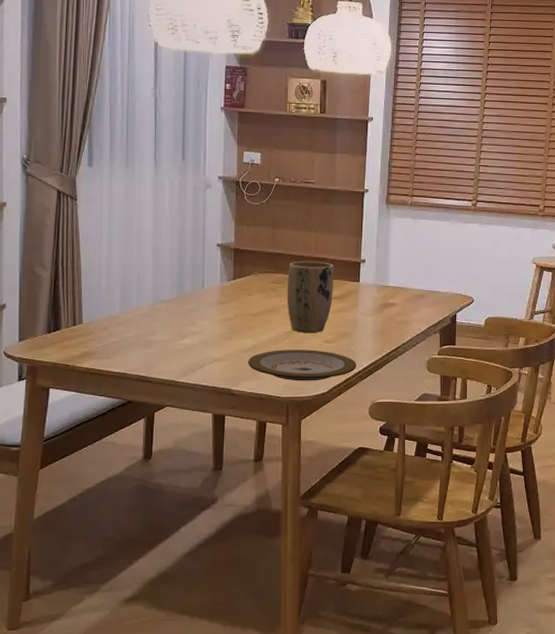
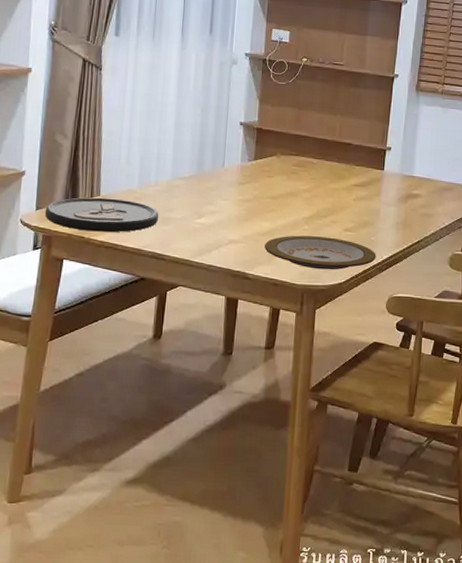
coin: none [28,325,142,359] -> present [44,197,158,233]
plant pot: present [287,261,334,333] -> none [307,144,359,220]

